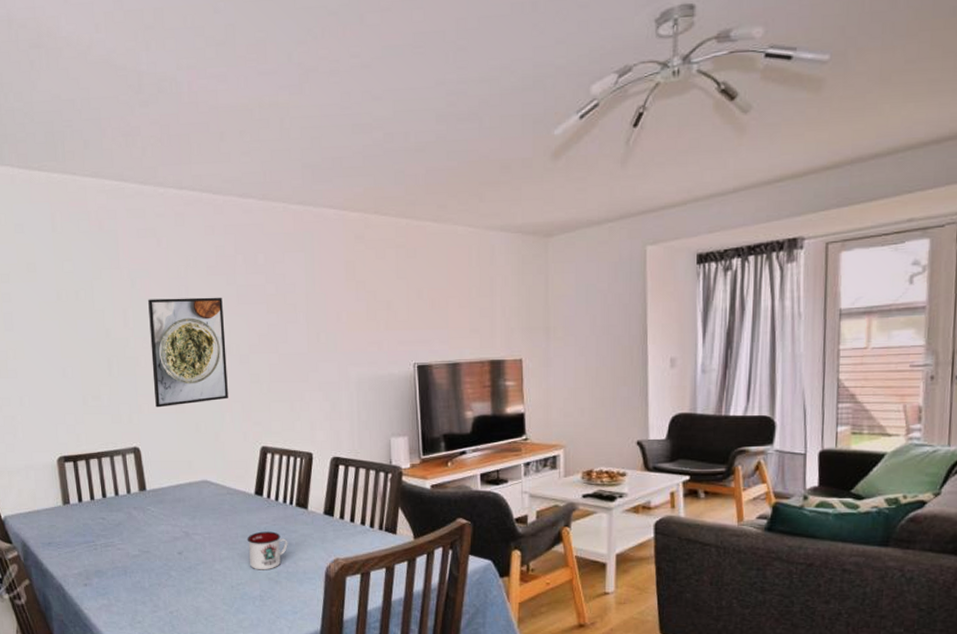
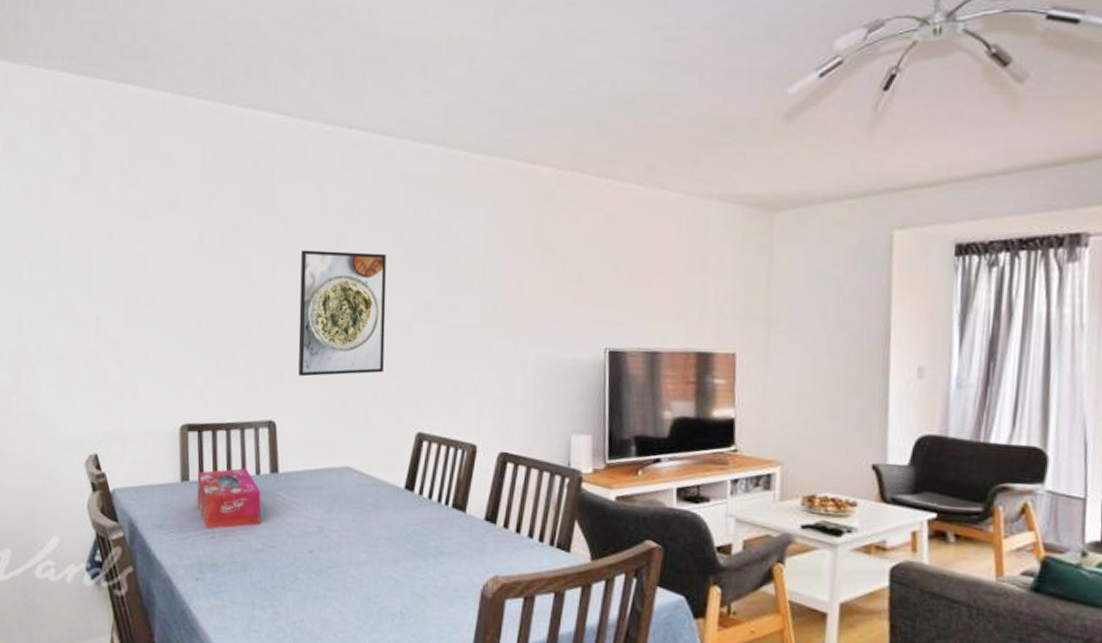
tissue box: none [77,489,135,543] -> present [197,468,261,530]
mug: present [247,531,288,570] -> none [390,534,439,583]

